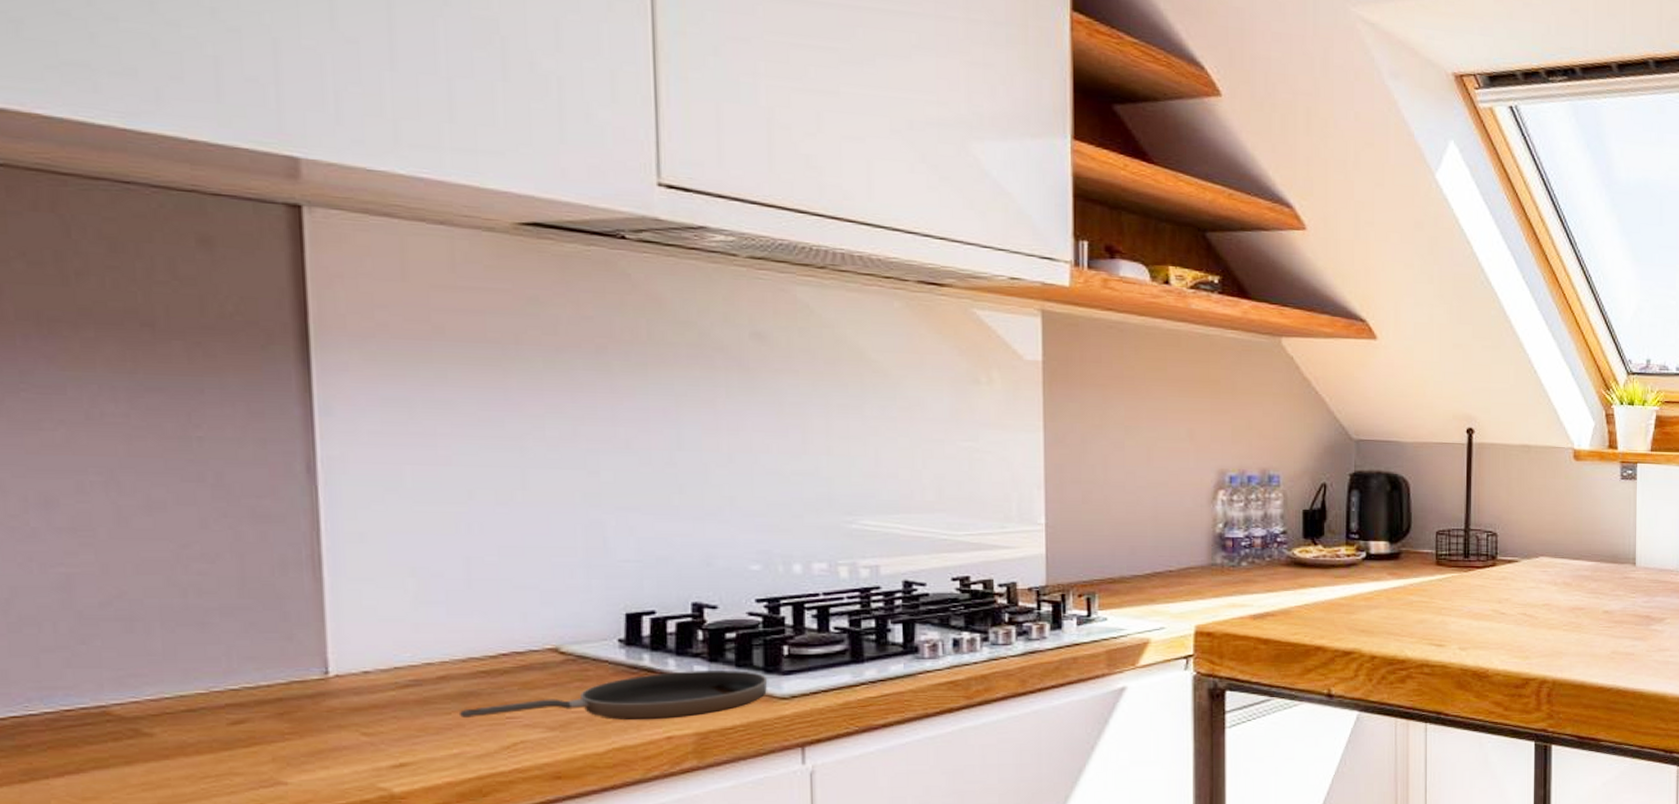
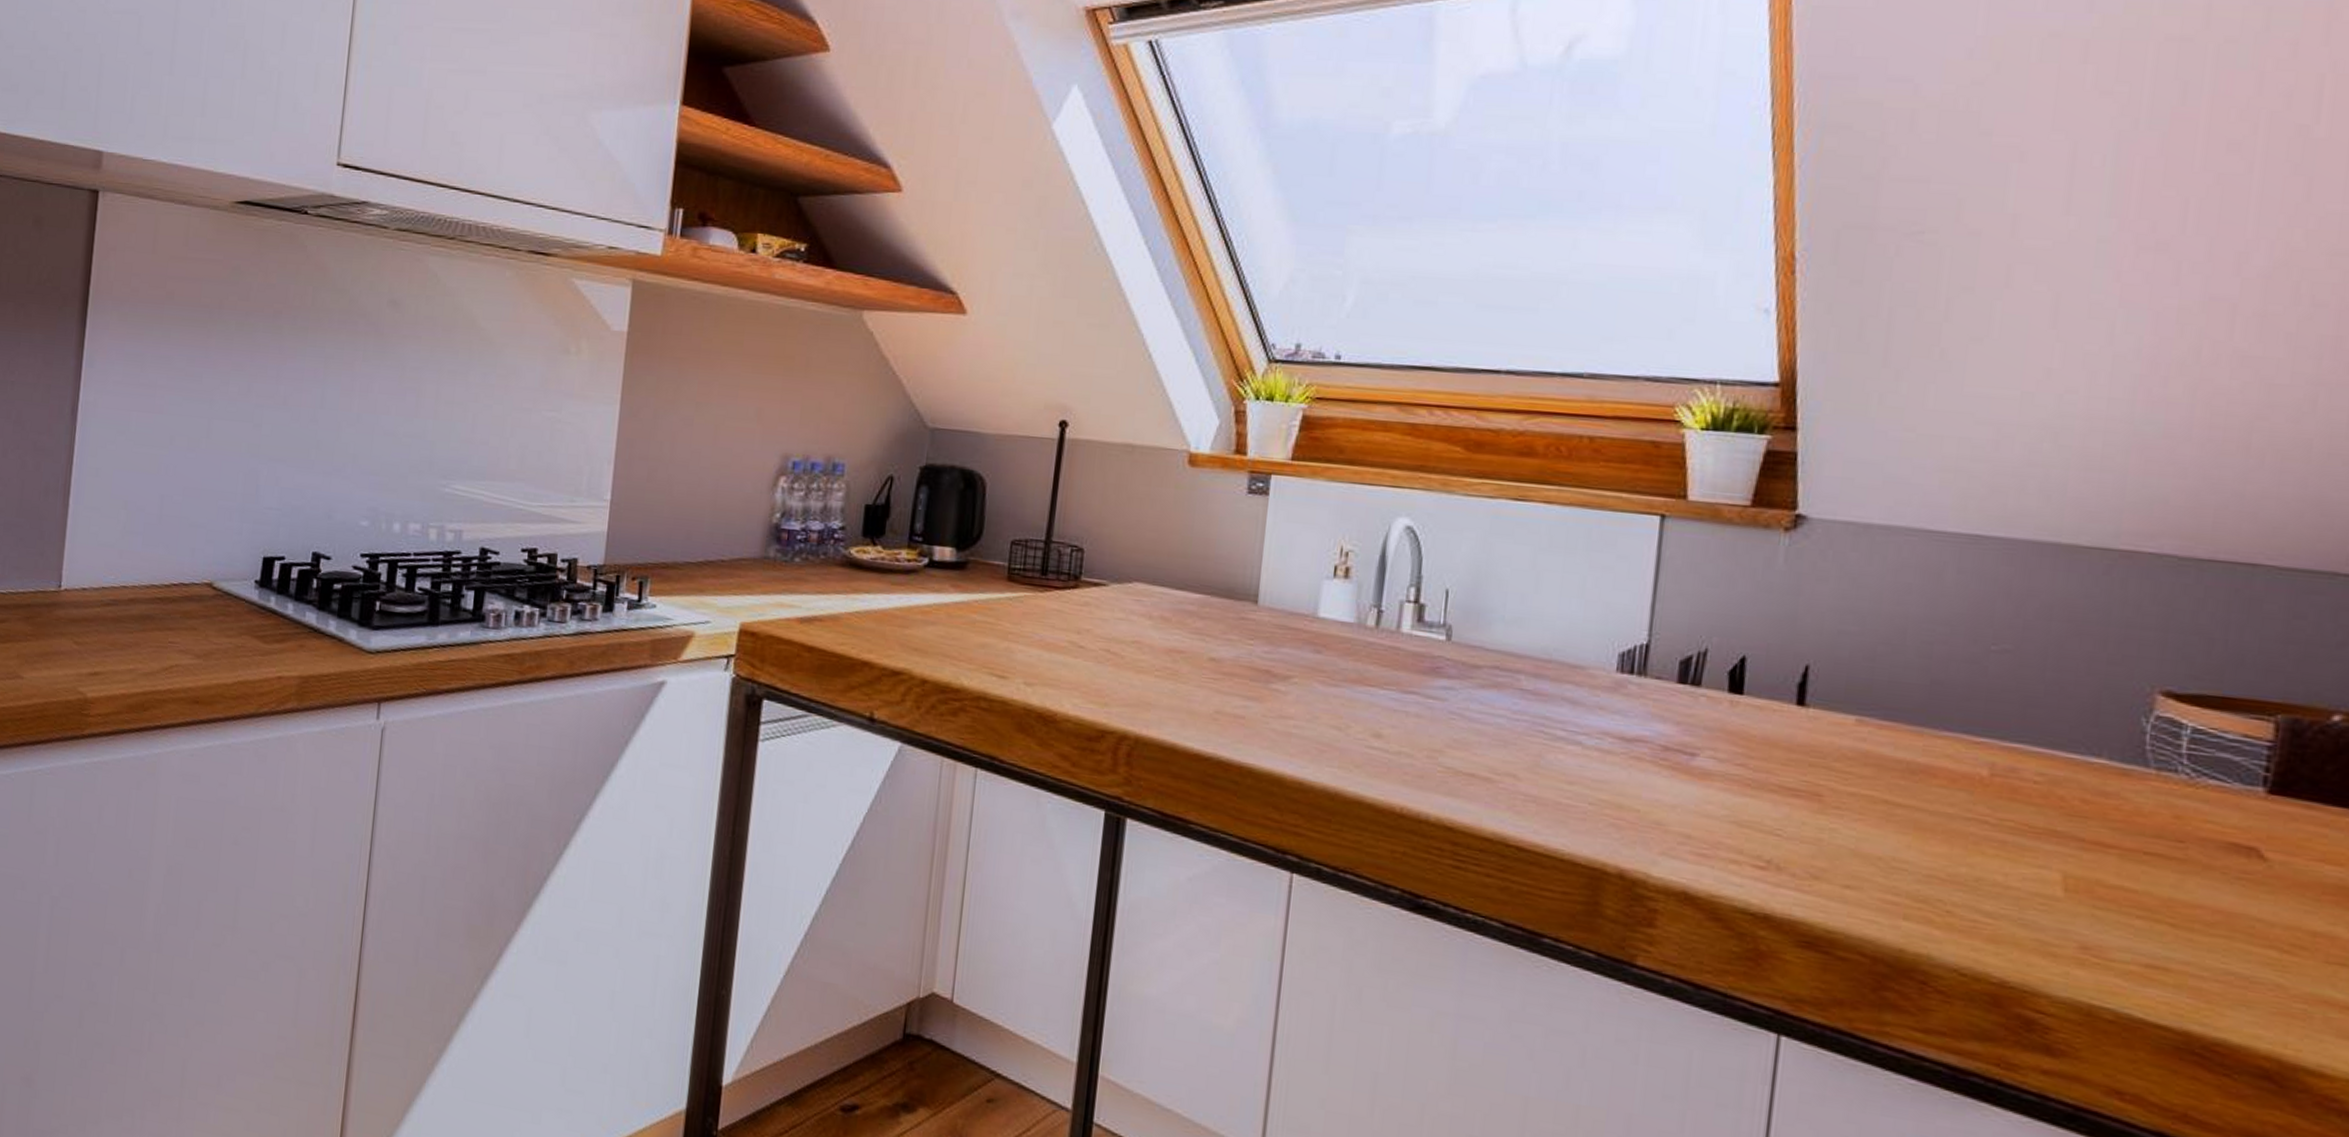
frying pan: present [458,669,768,720] -> none [138,616,361,660]

